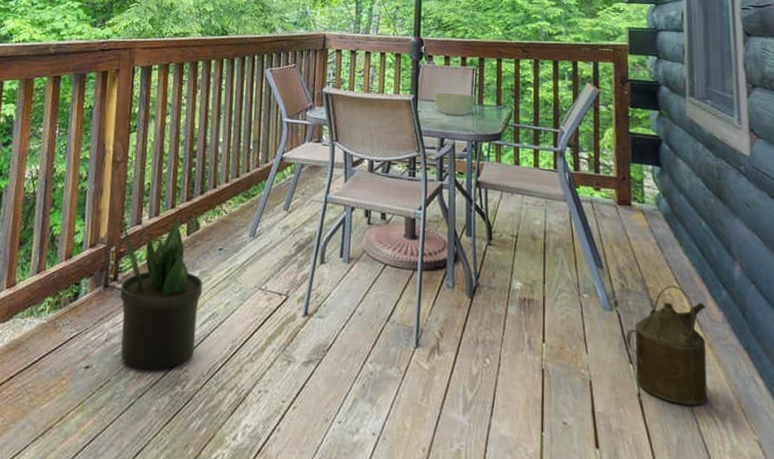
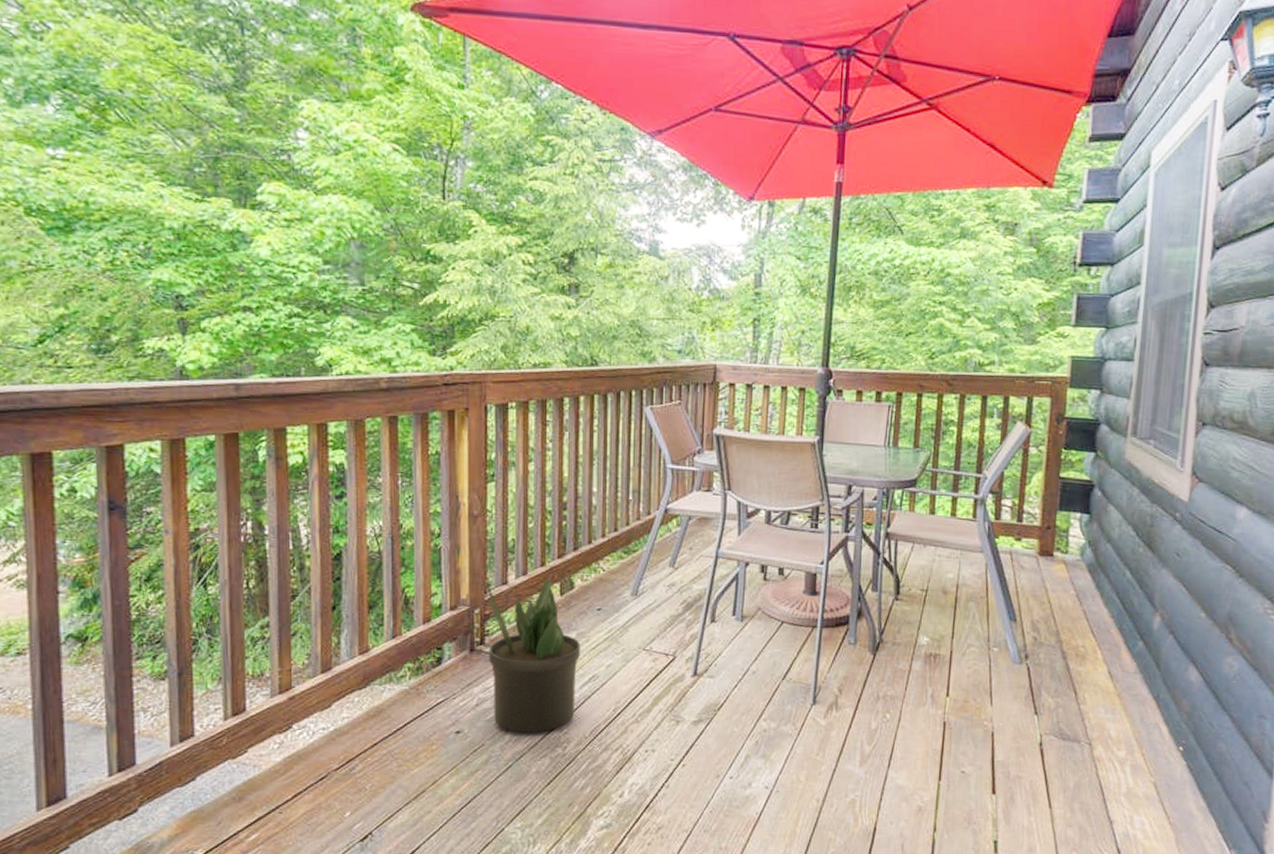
bowl: present [434,93,476,117] -> none [842,434,891,461]
watering can: present [625,286,708,405] -> none [1033,638,1119,752]

